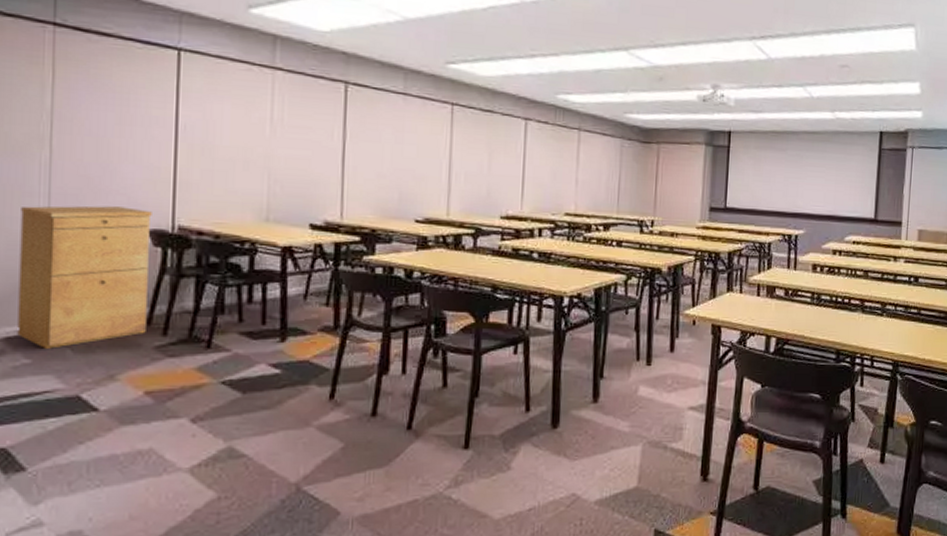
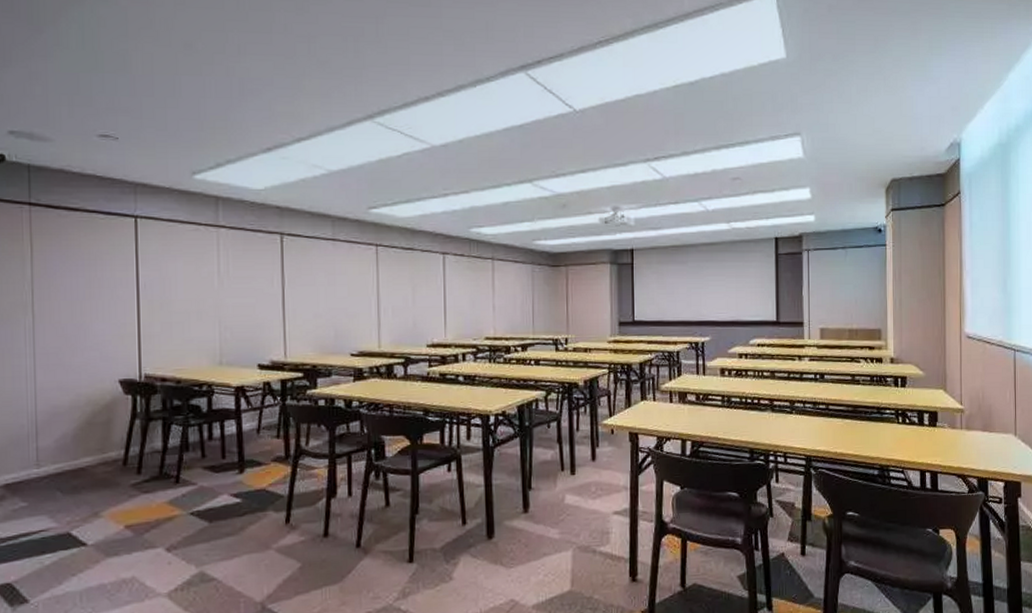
filing cabinet: present [17,206,152,349] -> none [11,361,123,492]

